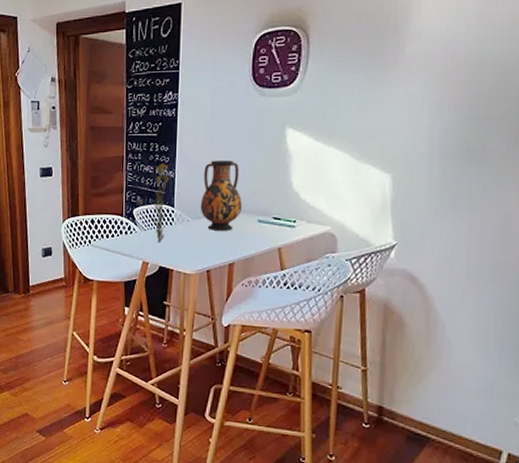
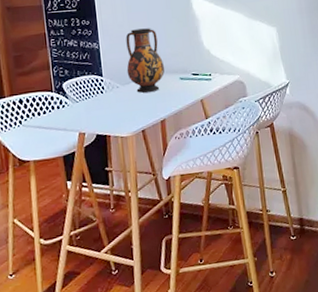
flower: present [136,164,170,243] -> none [64,37,97,112]

